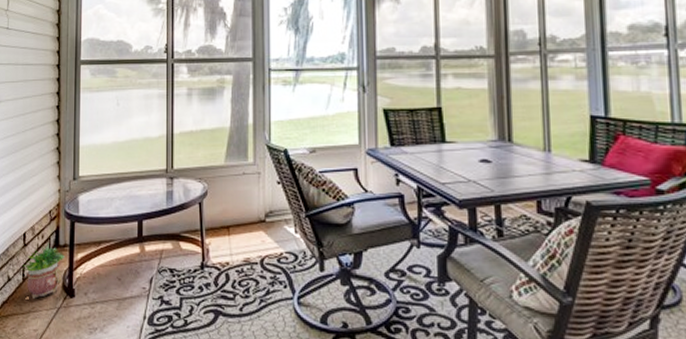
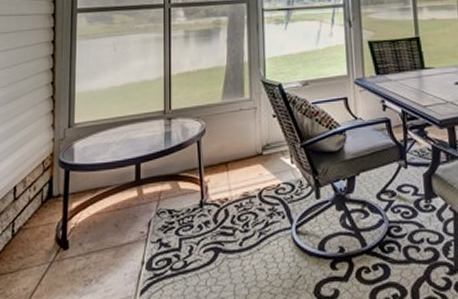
potted plant: present [22,242,66,299] -> none [12,194,60,255]

